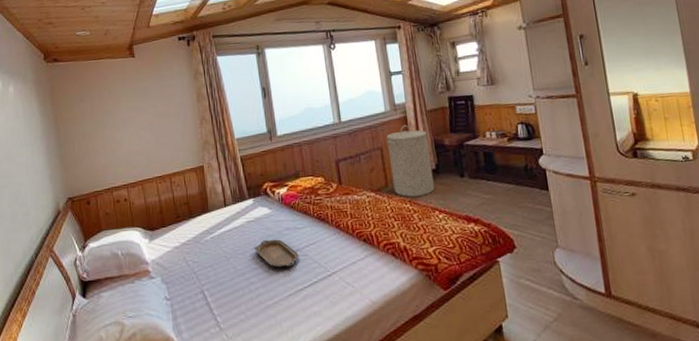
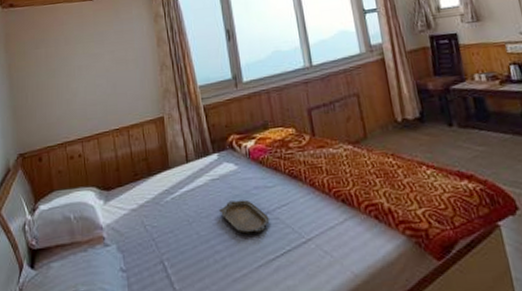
laundry hamper: present [386,124,435,197] -> none [362,67,420,150]

